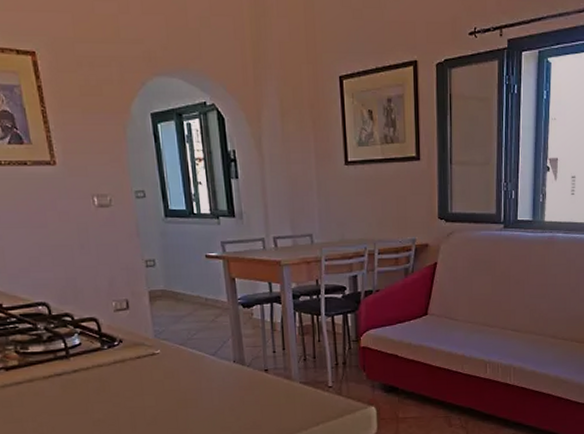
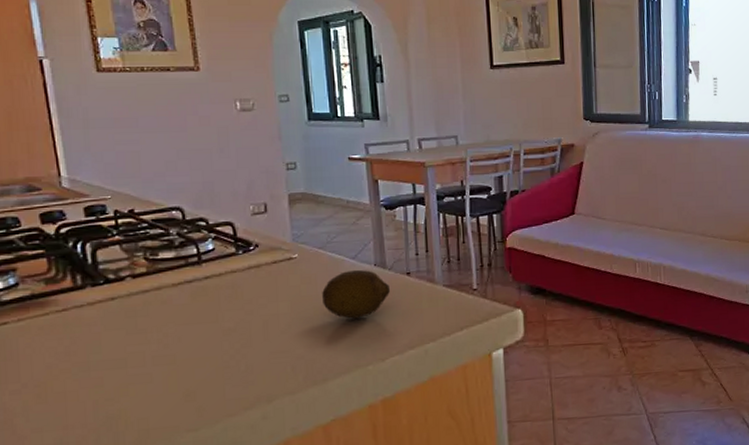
fruit: none [184,365,249,413] -> present [322,269,390,319]

